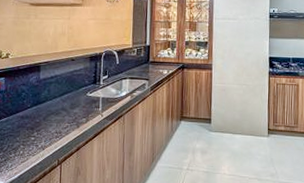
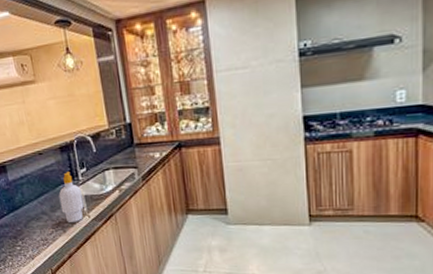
soap bottle: none [79,77,100,120] -> present [58,172,84,223]

